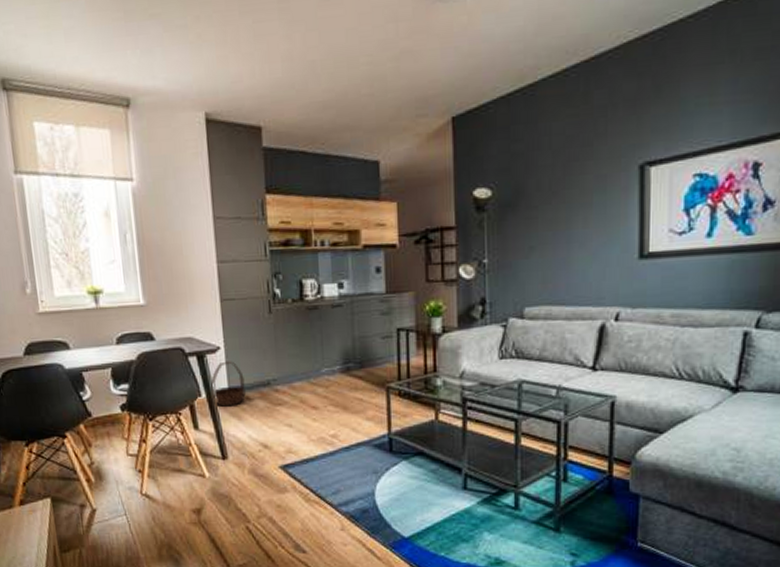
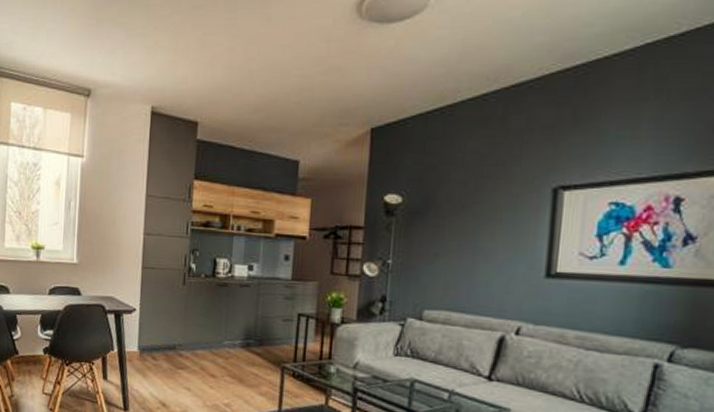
basket: present [211,361,246,407] -> none [123,322,153,364]

